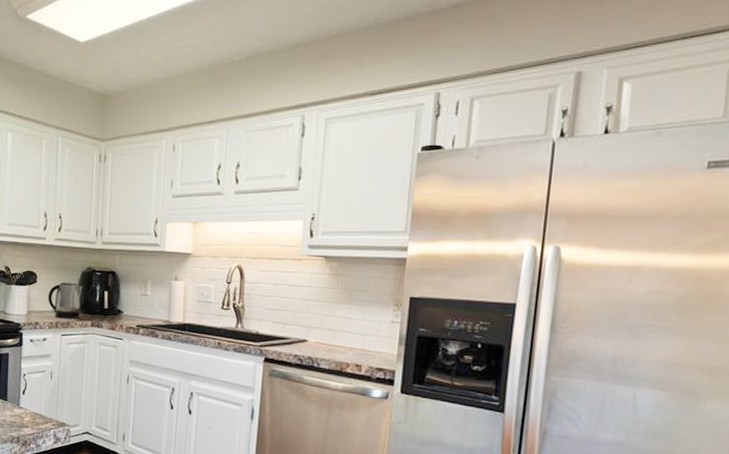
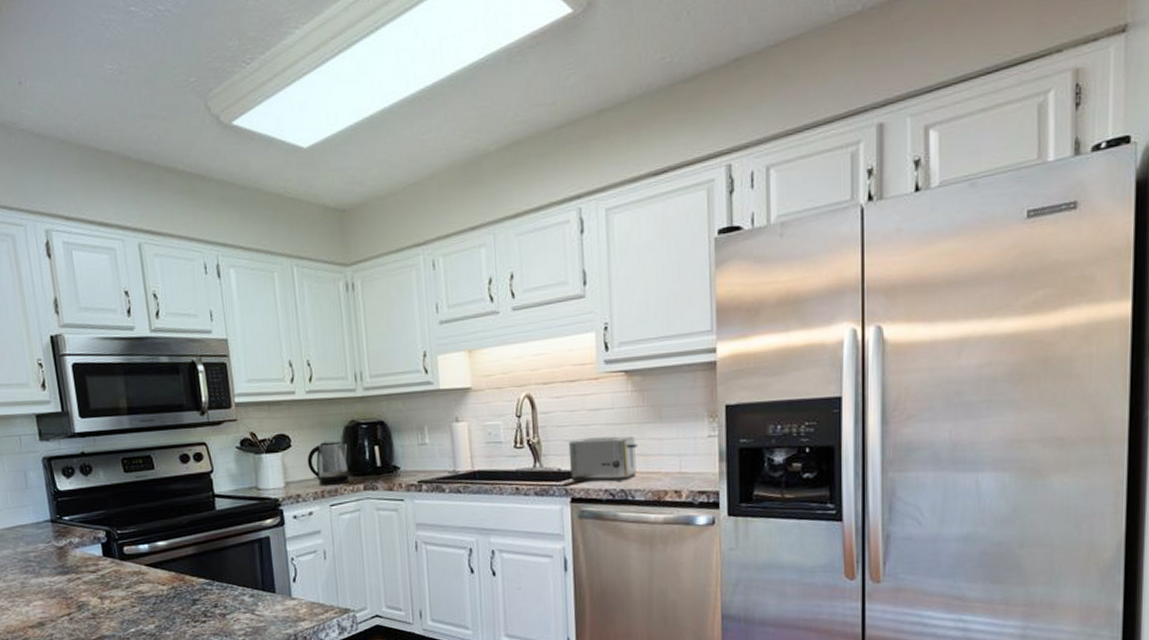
toaster: none [266,308,328,351] -> present [568,435,638,483]

